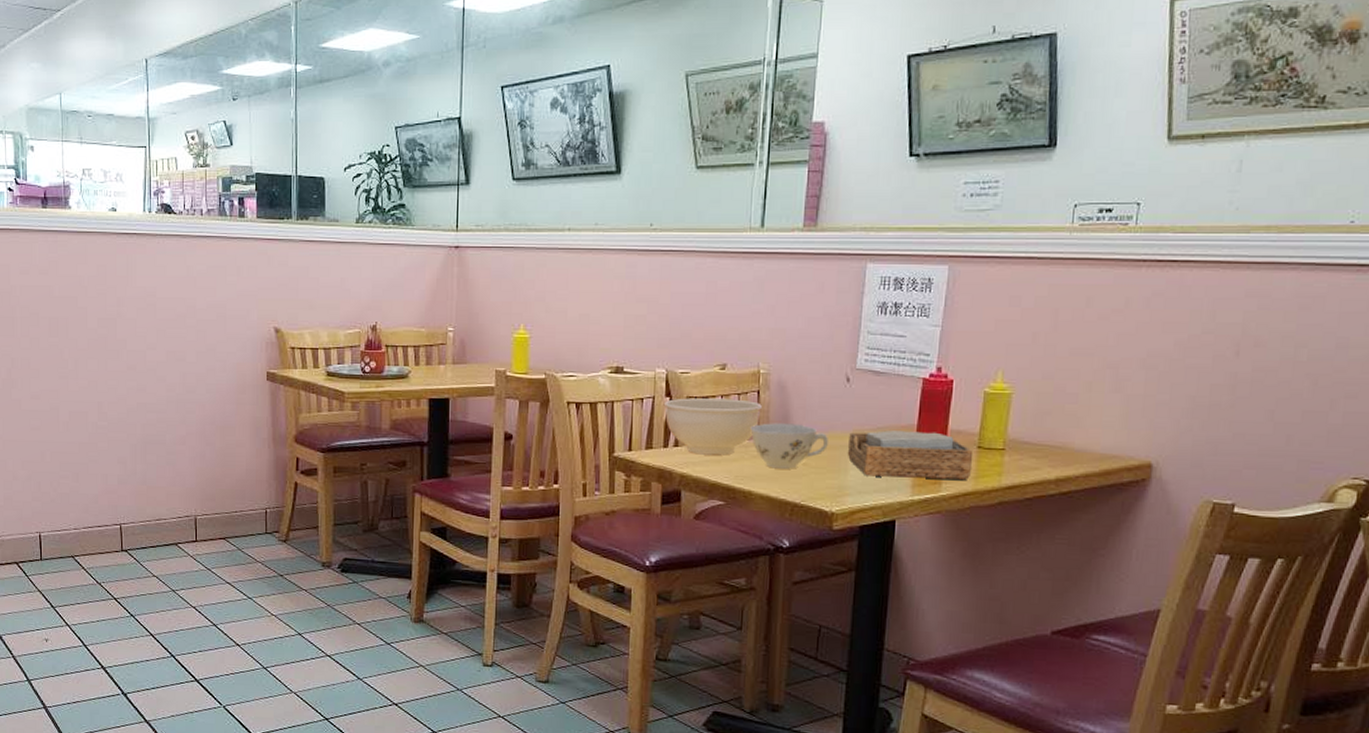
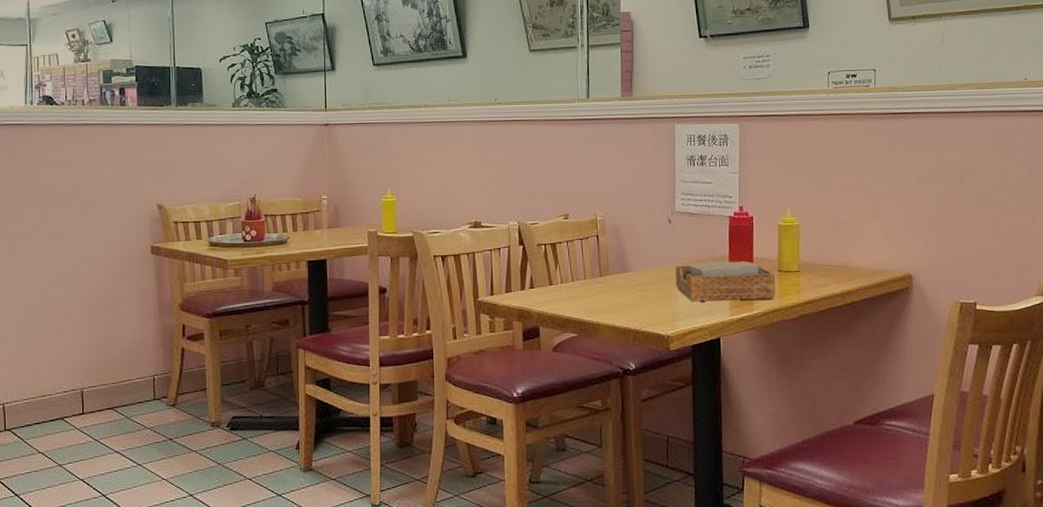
soup bowl: present [664,398,763,456] -> none [519,244,602,294]
teacup: present [750,423,828,469] -> none [593,261,659,302]

